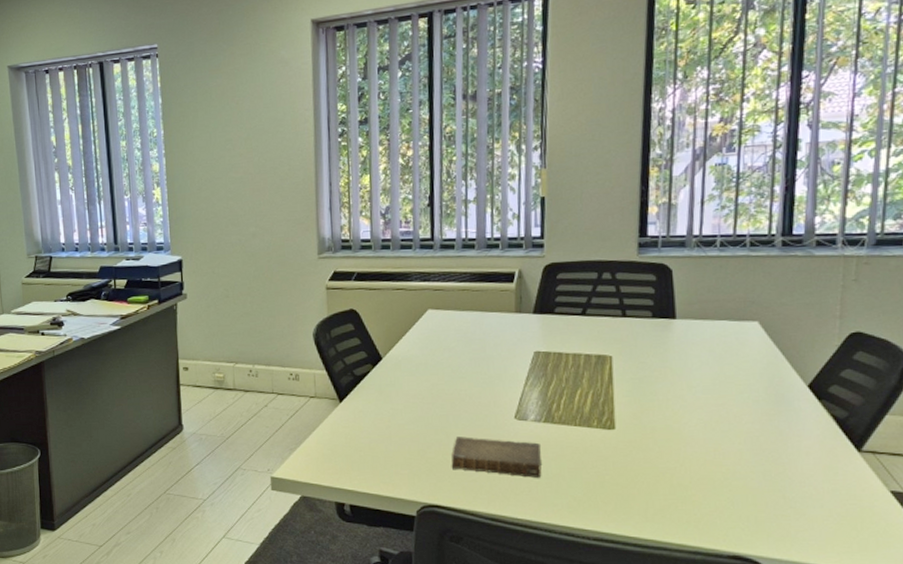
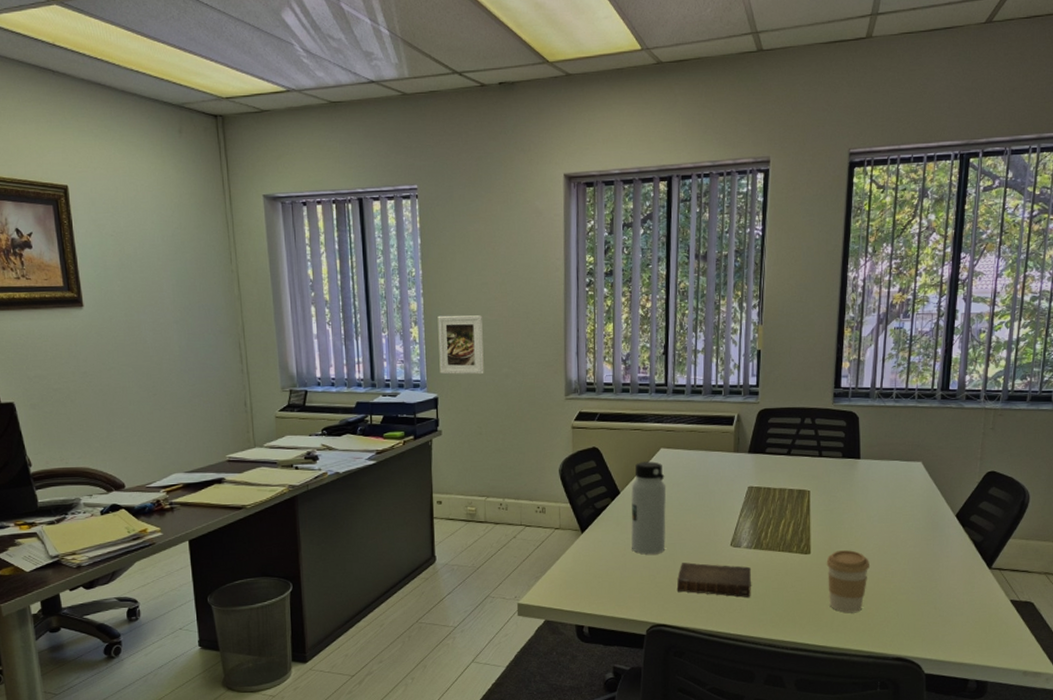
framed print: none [180,173,230,236] -> present [437,315,484,375]
water bottle: none [395,324,437,427] -> present [631,461,667,555]
coffee cup: none [636,426,694,499] -> present [826,550,871,612]

